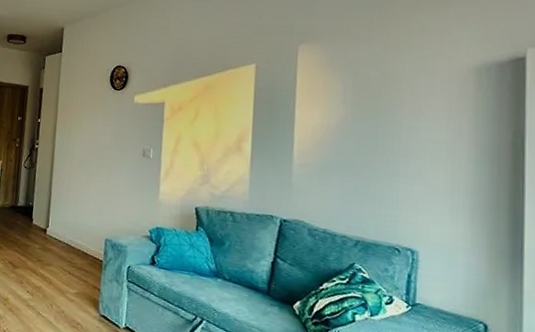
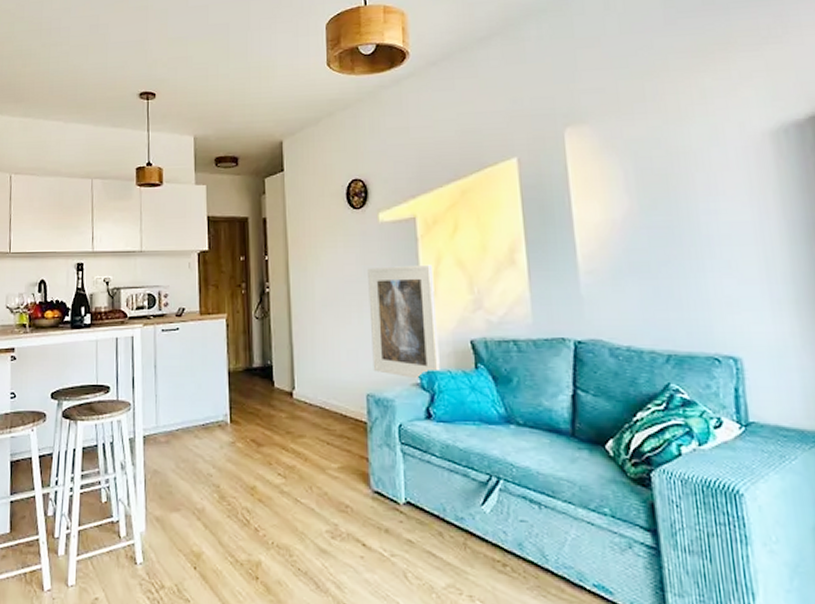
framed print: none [113,139,173,233] -> present [368,264,440,379]

